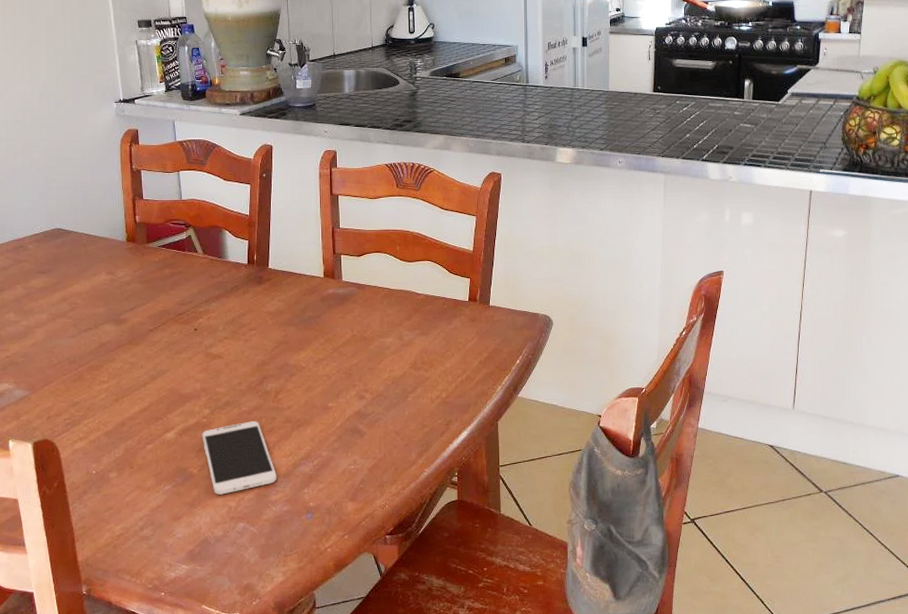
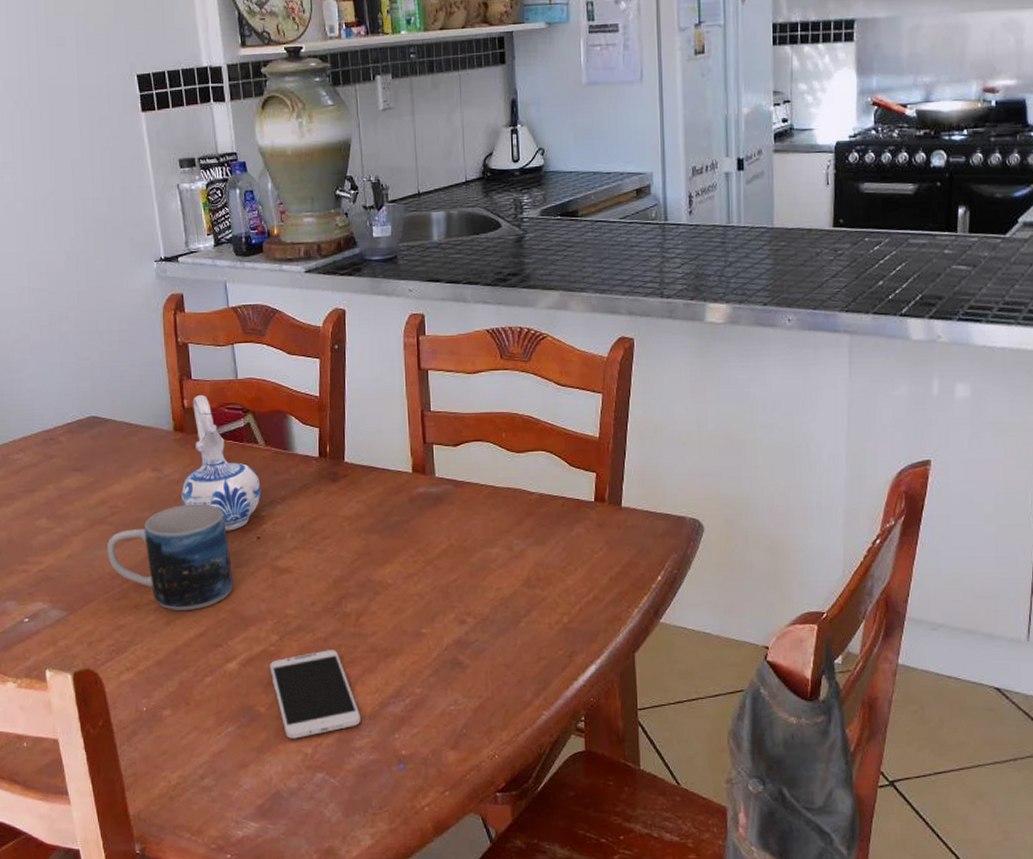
mug: none [66,301,174,390] -> present [106,504,234,611]
ceramic pitcher: none [132,212,199,324] -> present [181,394,261,531]

